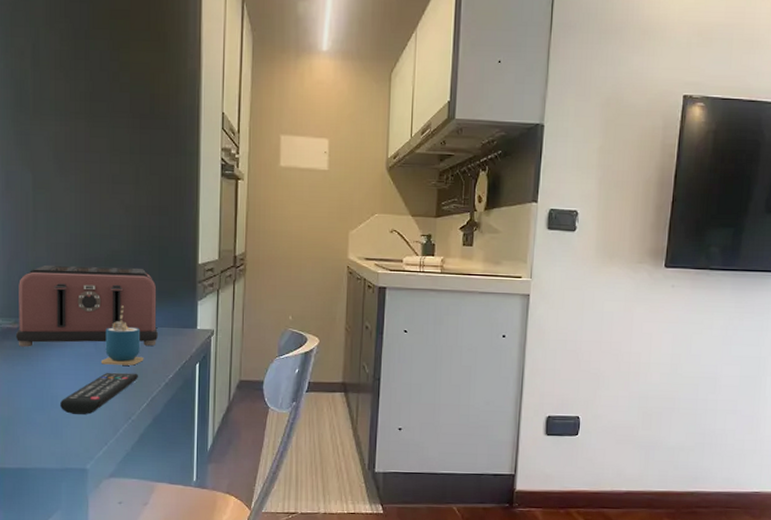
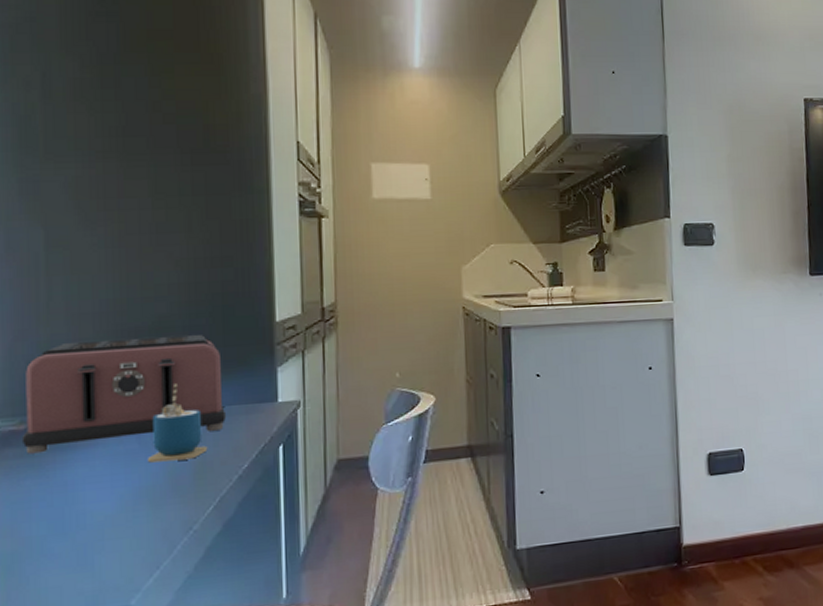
remote control: present [60,372,139,415] -> none [90,468,202,535]

